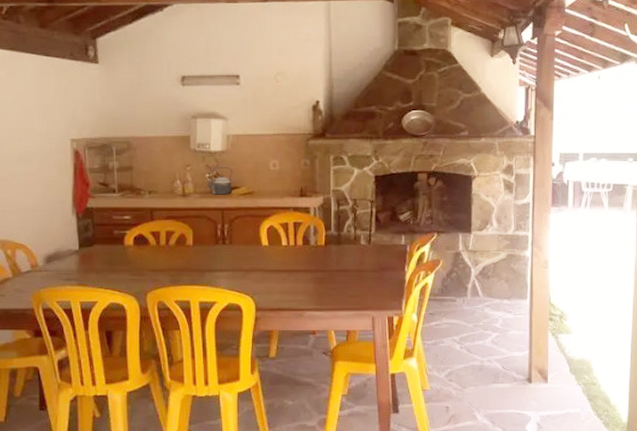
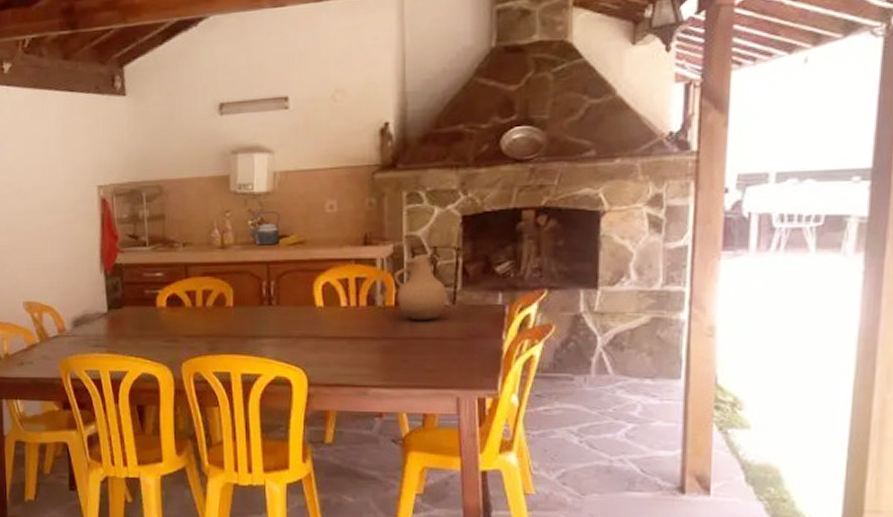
jug: none [323,205,365,257] -> present [393,255,448,321]

